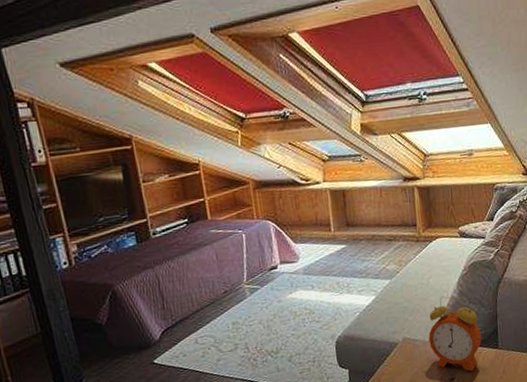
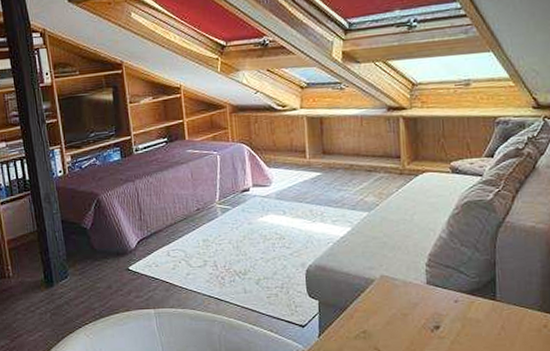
alarm clock: present [428,296,482,372] -> none [410,235,476,322]

